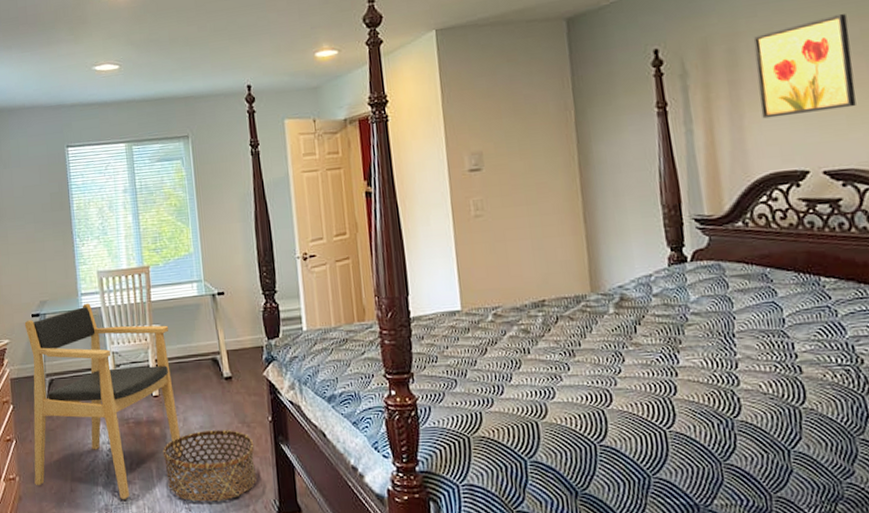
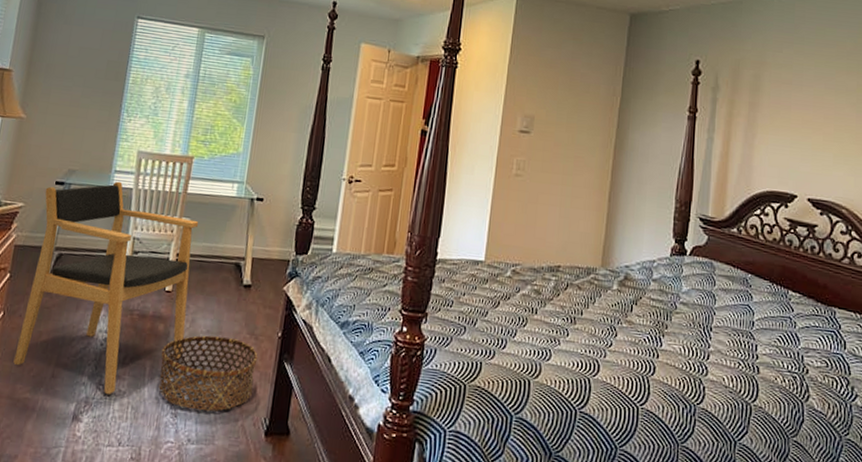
wall art: present [753,14,856,119] -> none [770,67,849,149]

